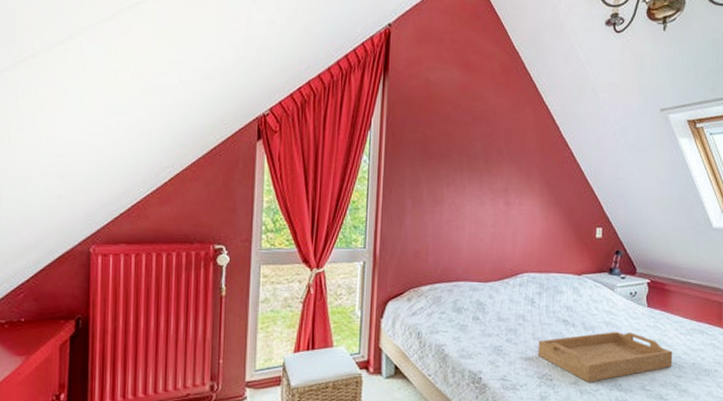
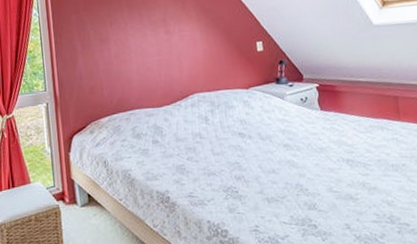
serving tray: present [537,331,673,382] -> none [218,137,357,190]

